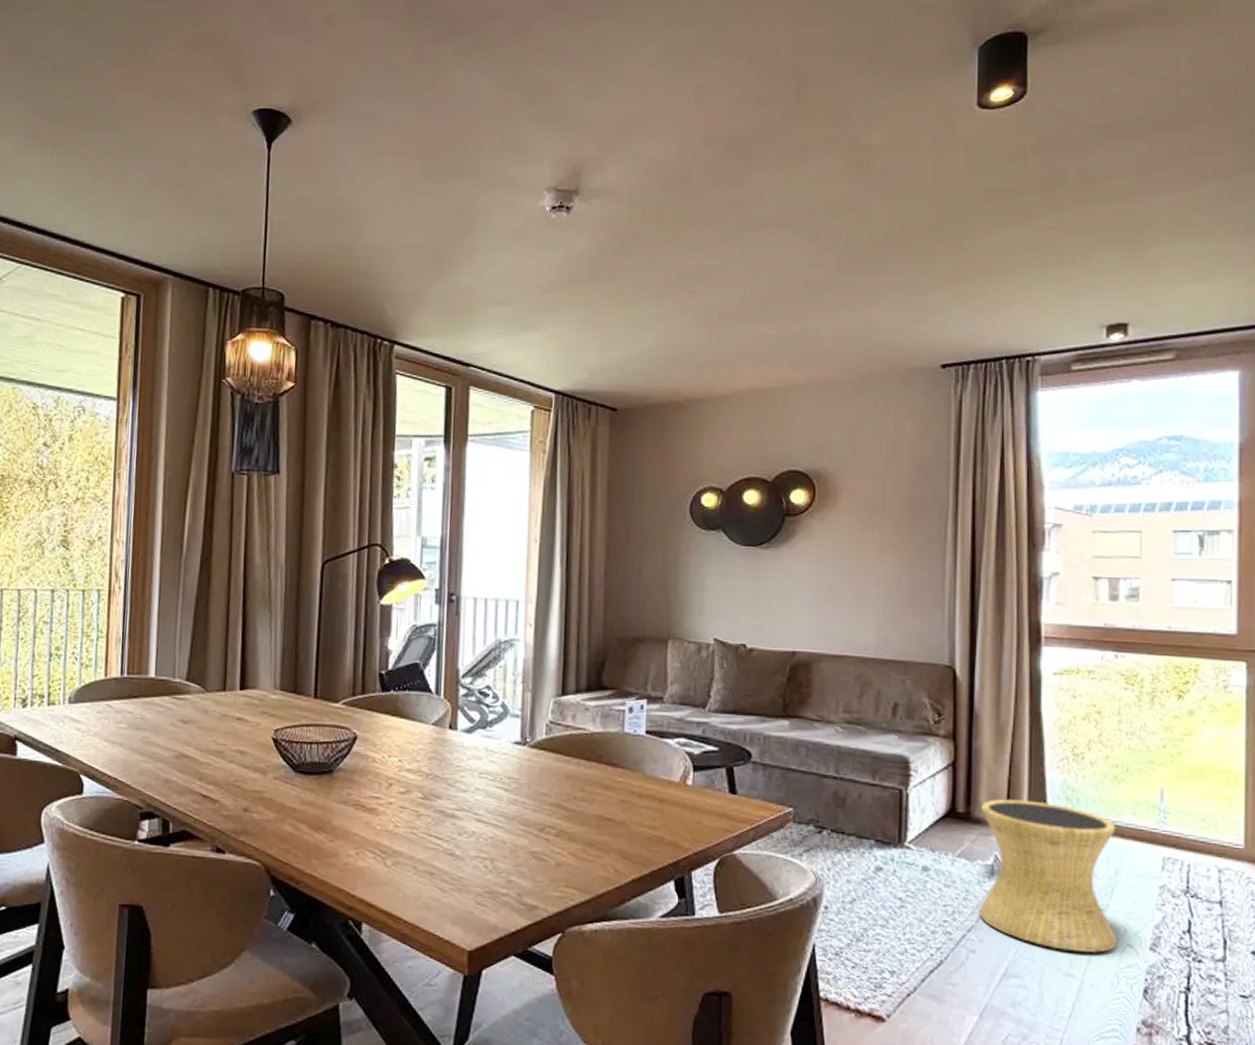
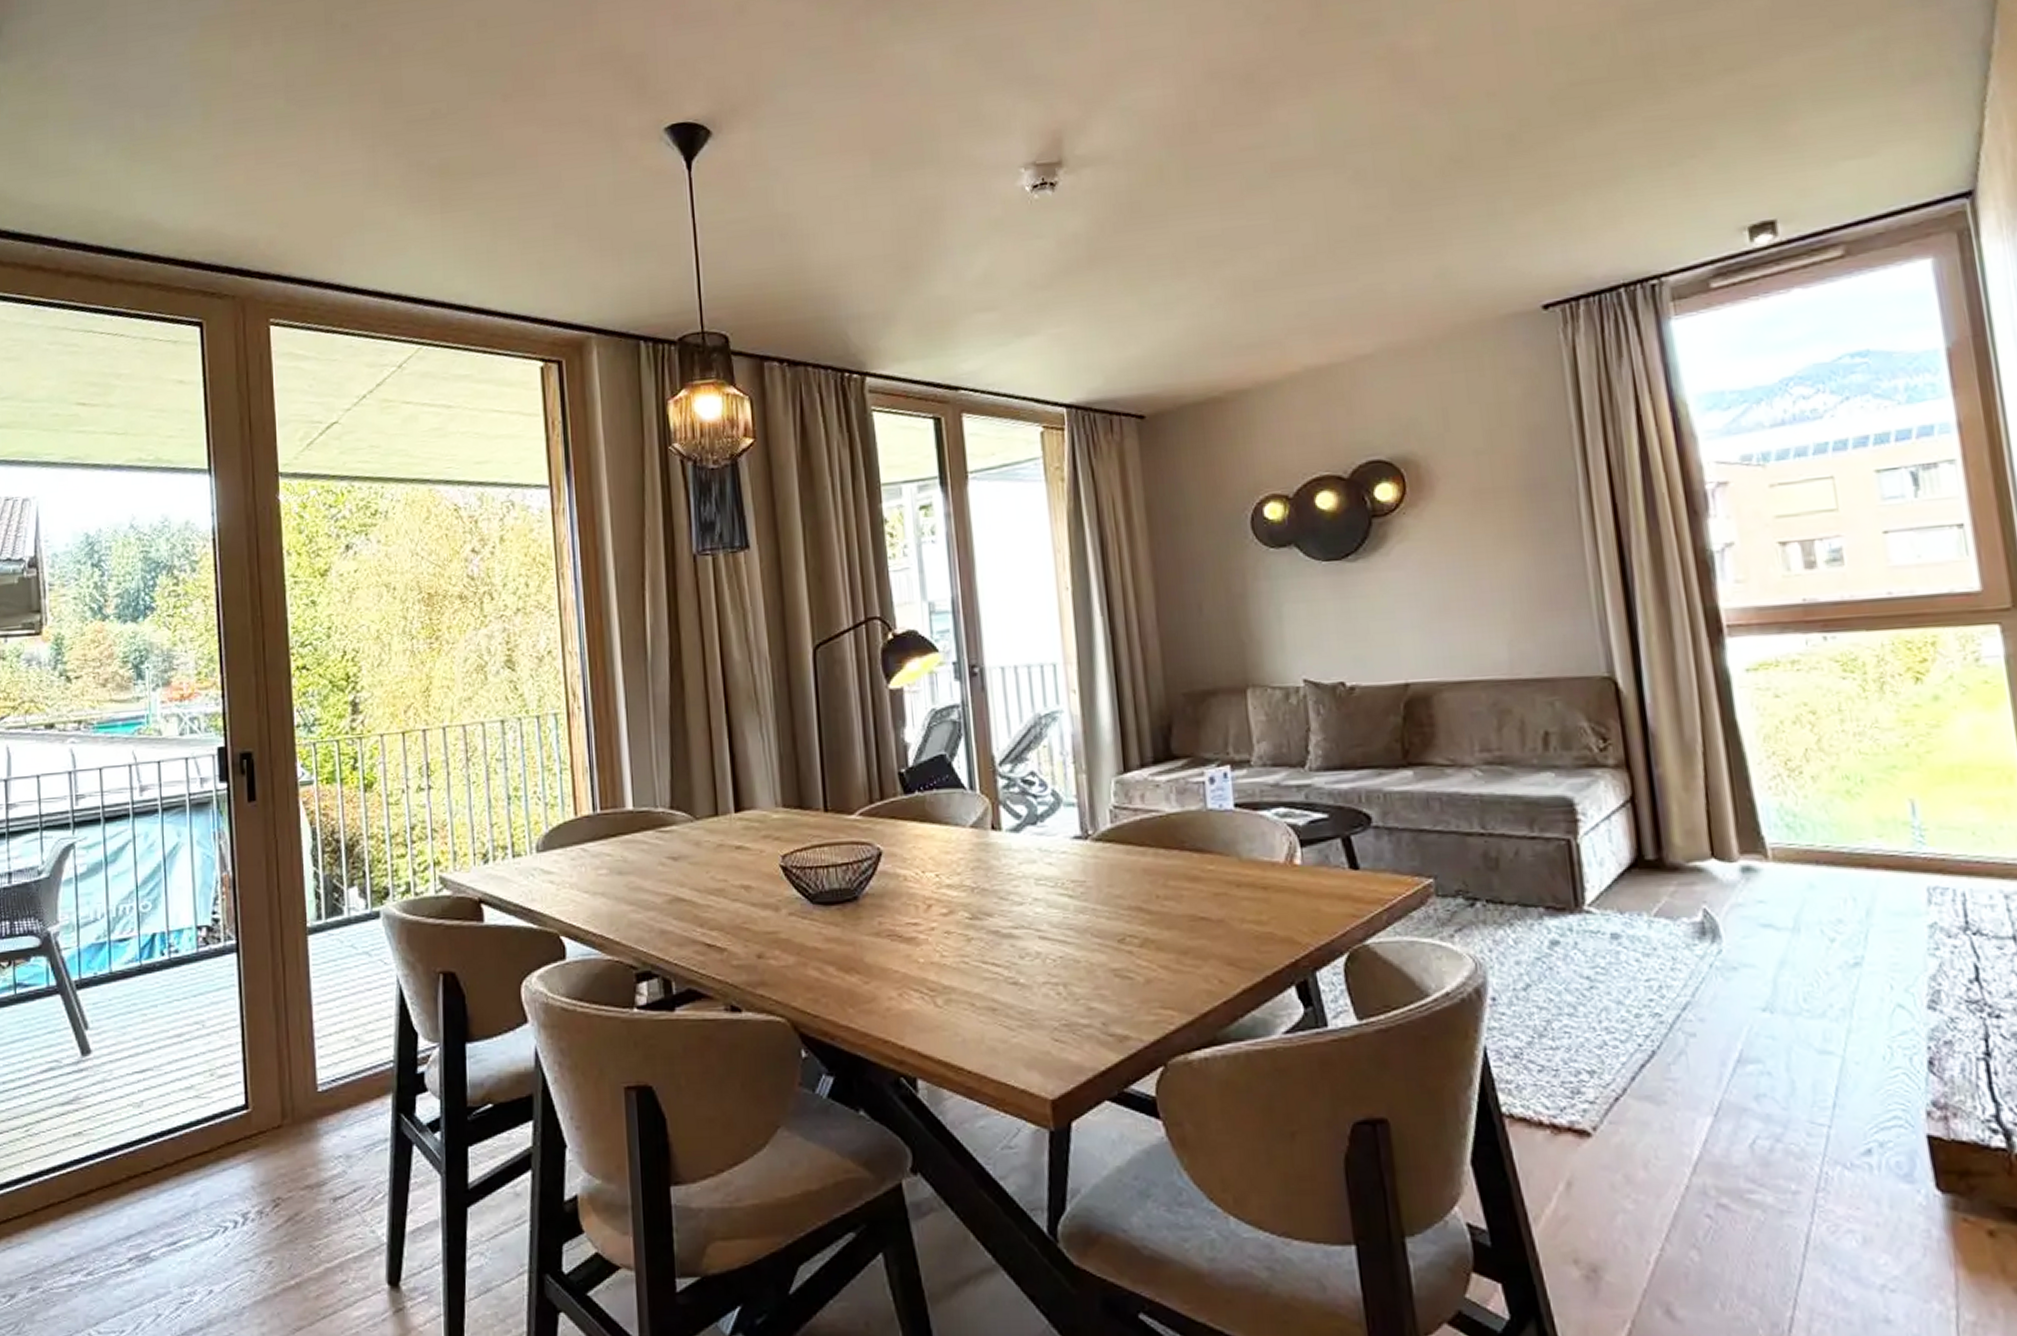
side table: present [978,799,1117,953] -> none [1676,834,1884,1021]

